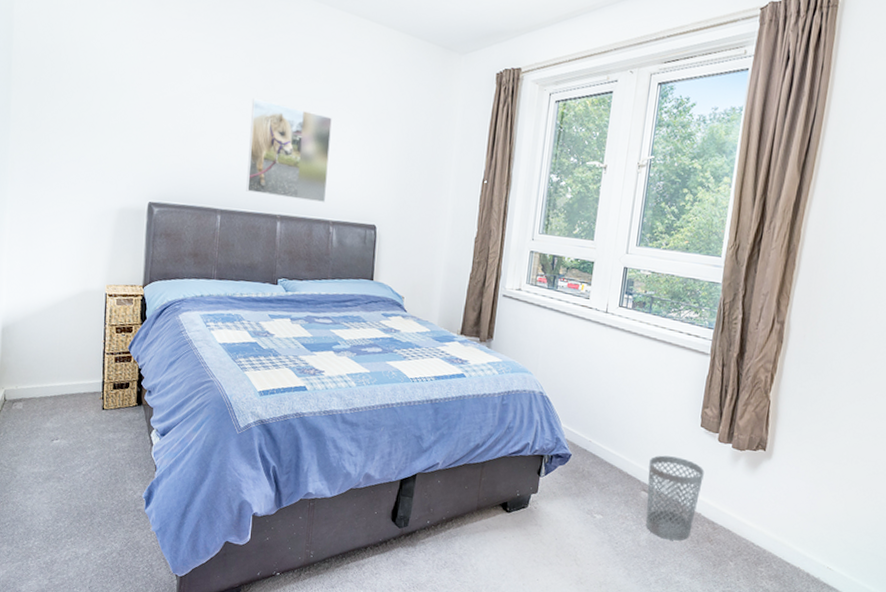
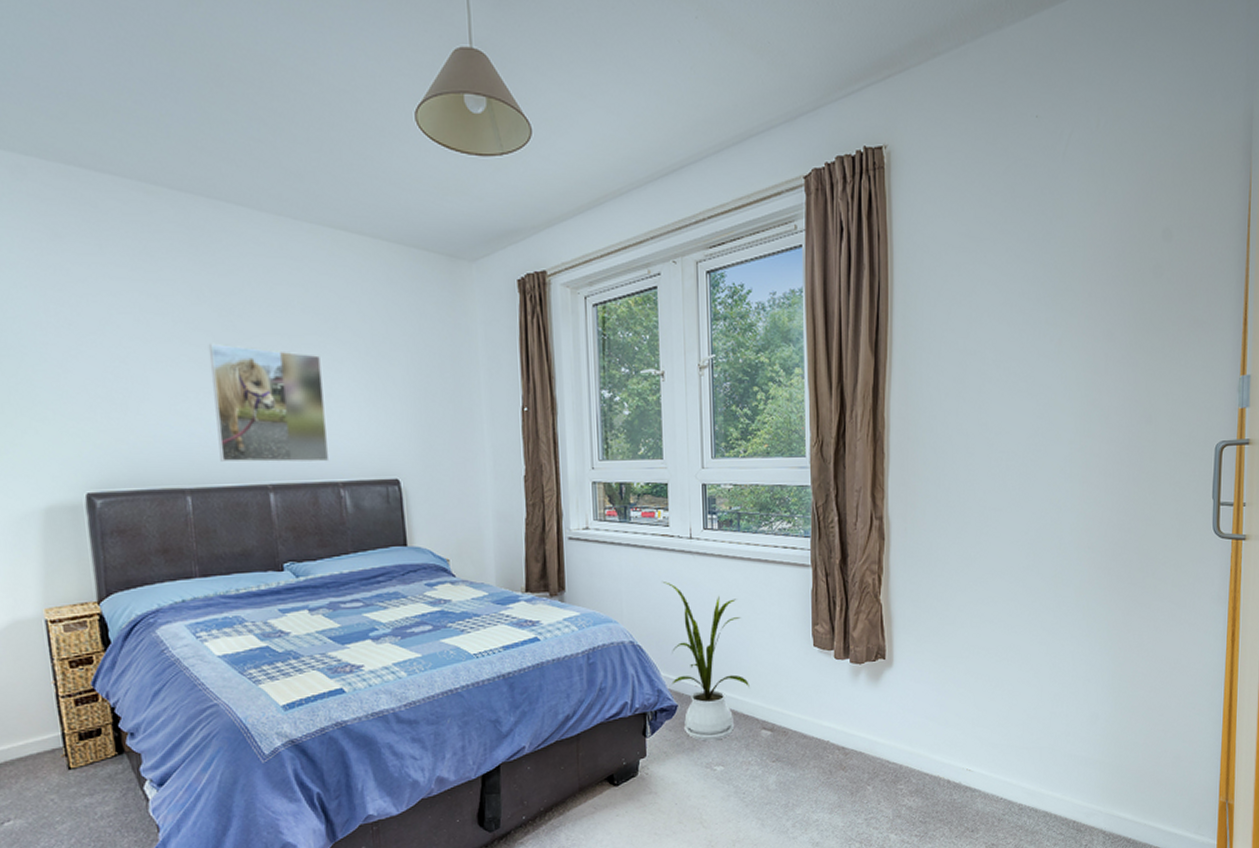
house plant: none [569,346,639,492] -> present [662,582,749,741]
wastebasket: present [646,455,705,541] -> none [765,684,825,777]

